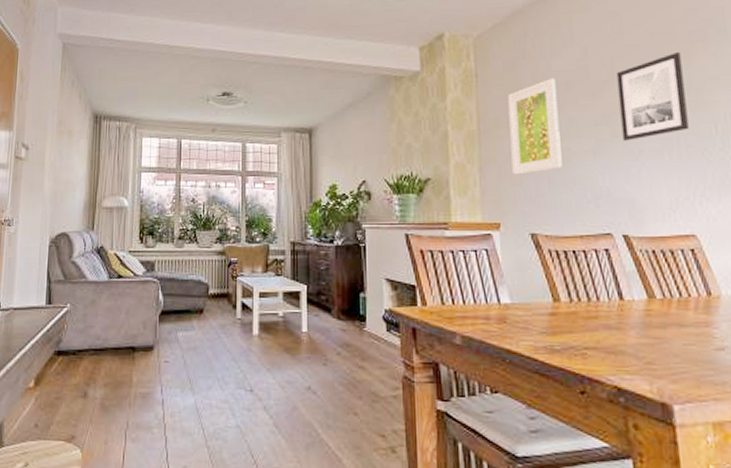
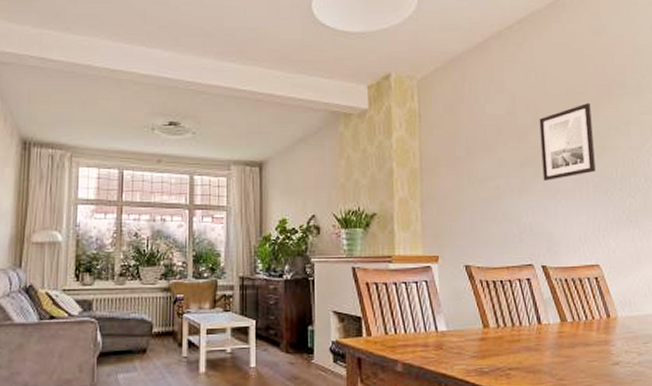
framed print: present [507,77,562,175] -> none [447,121,493,211]

